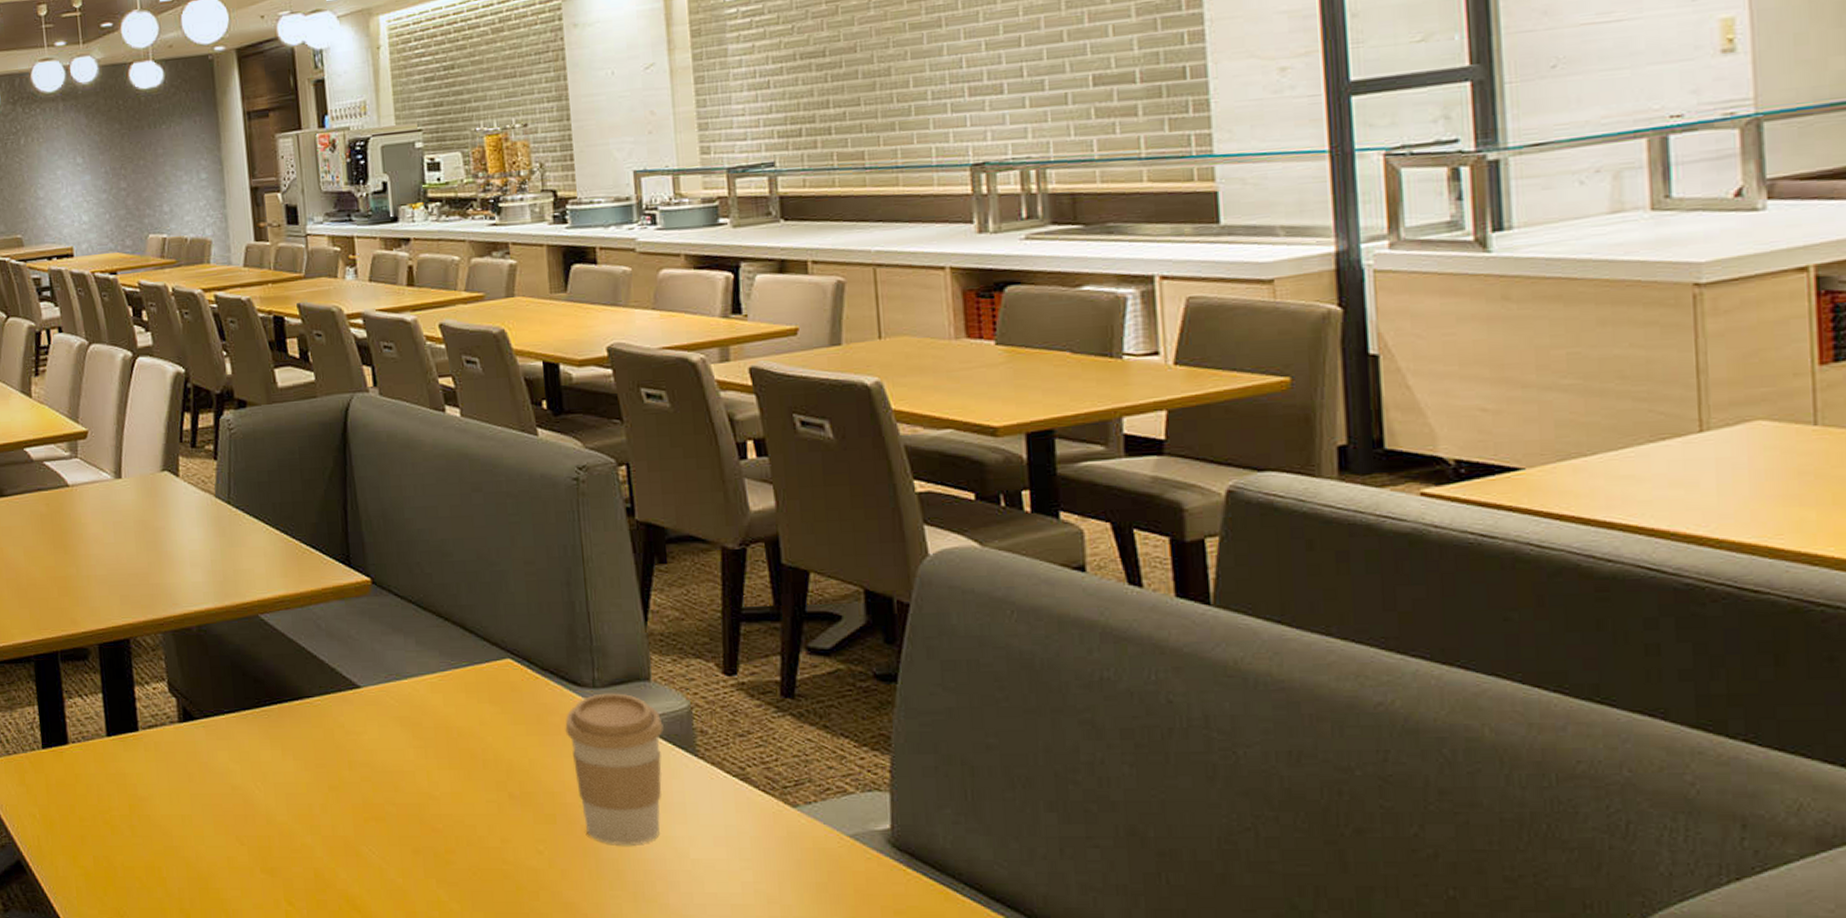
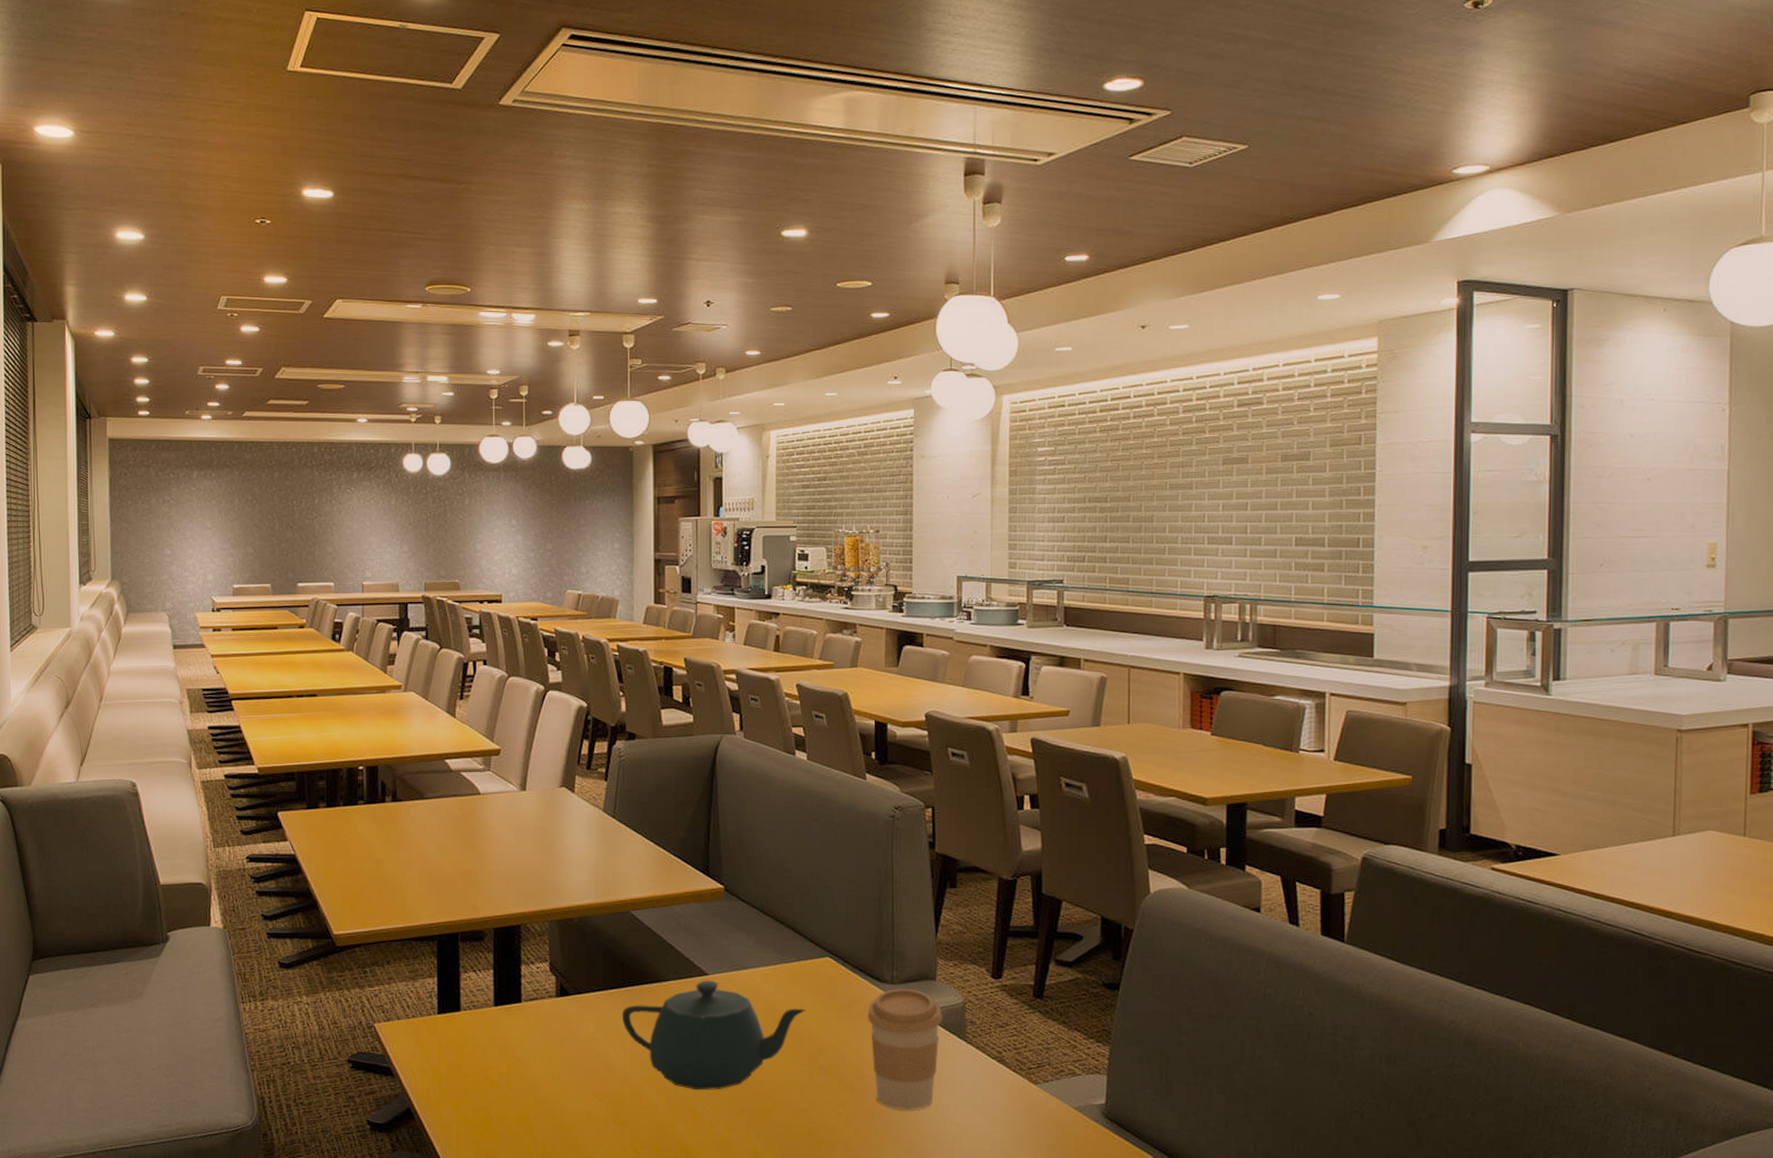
teapot: none [259,694,487,829] -> present [621,980,806,1090]

